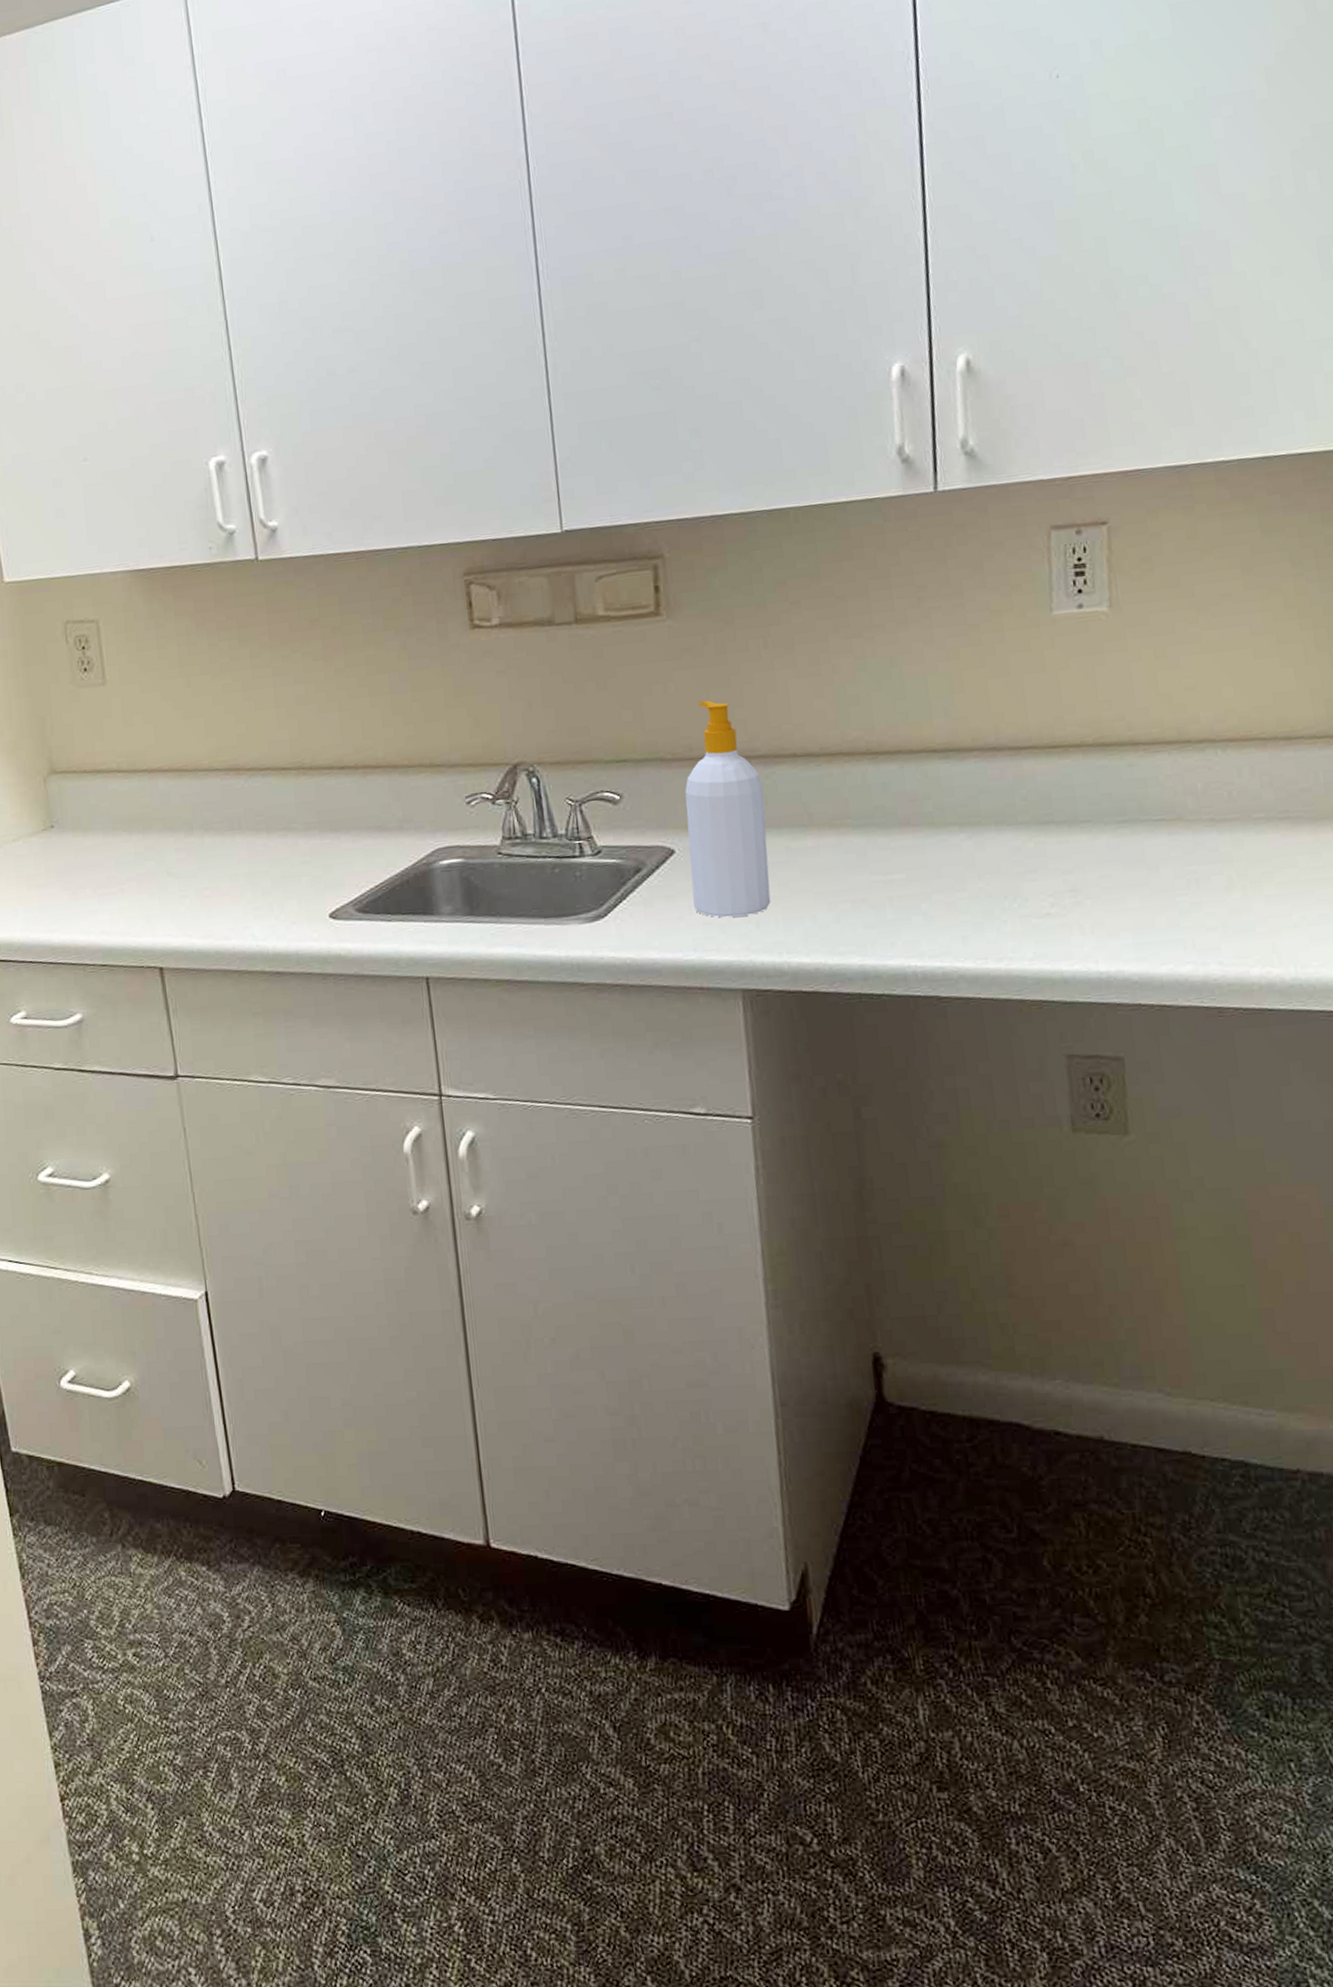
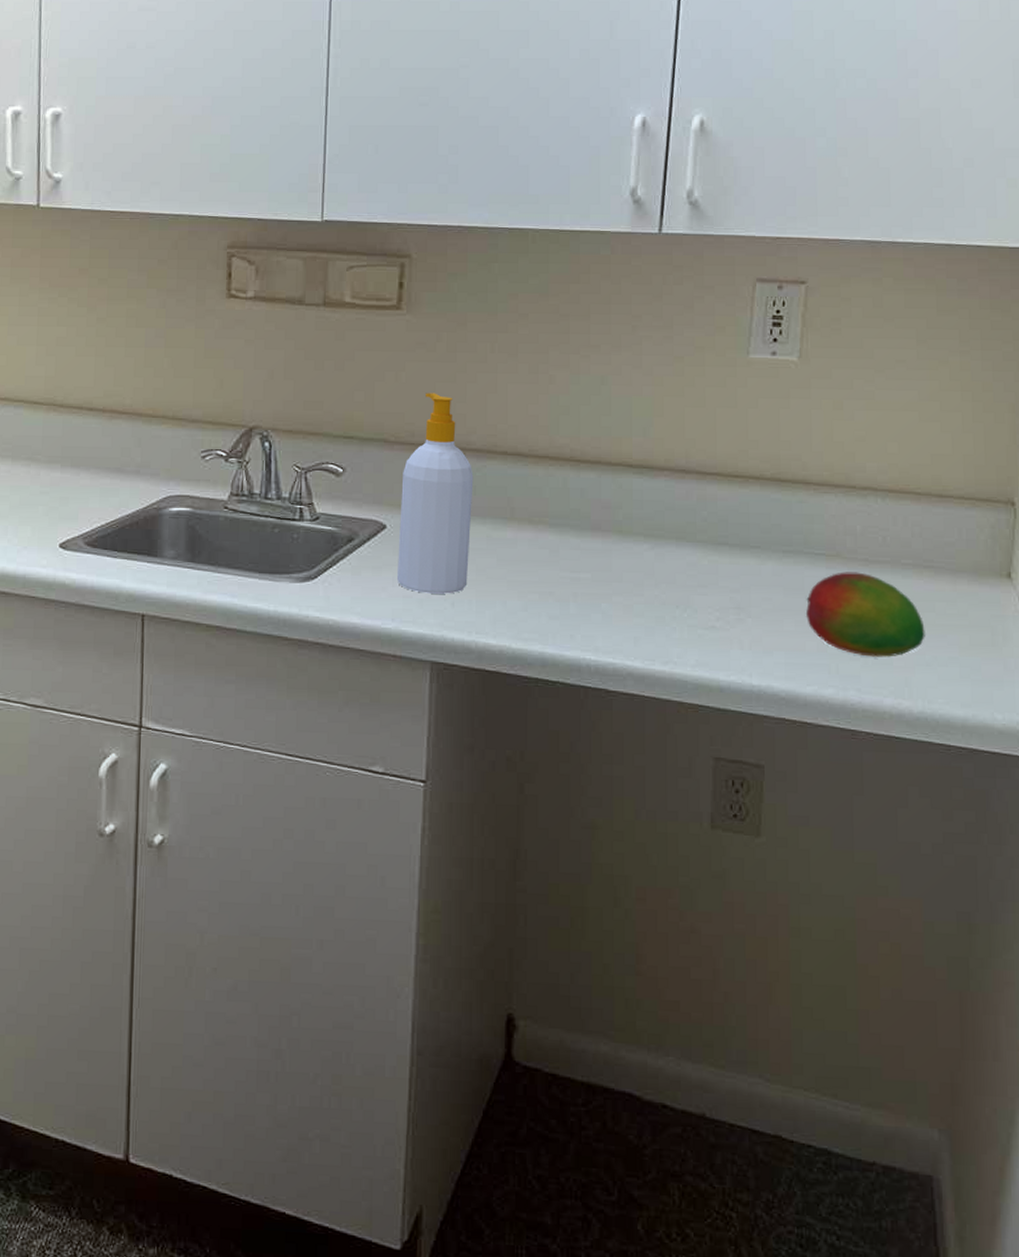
fruit: none [1149,834,1290,926] -> present [805,572,925,657]

